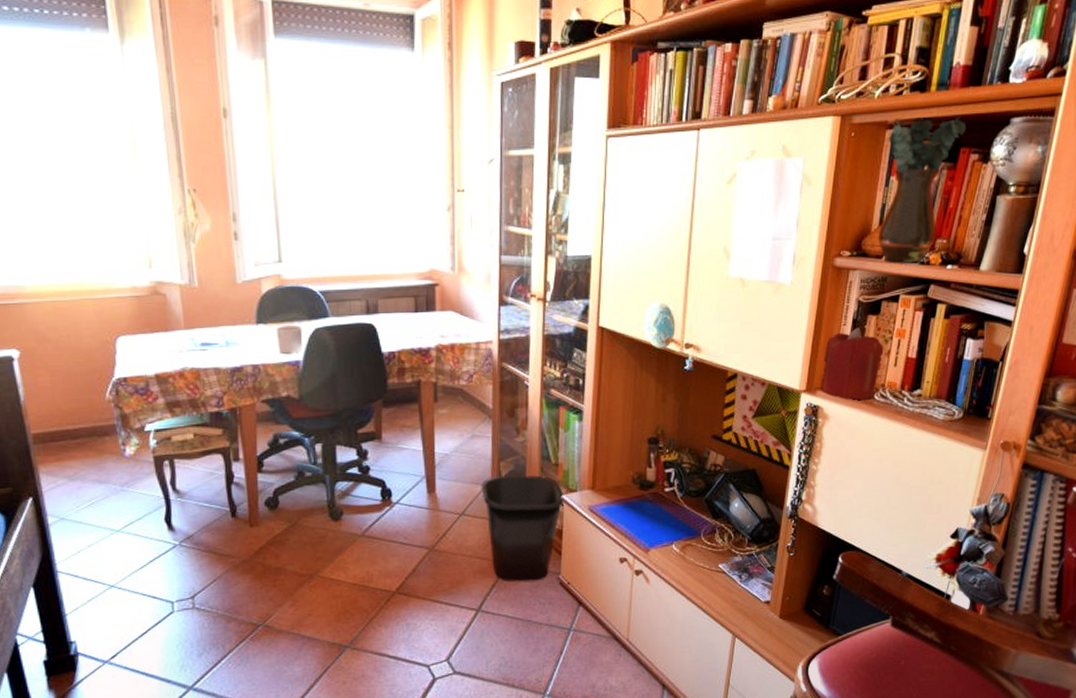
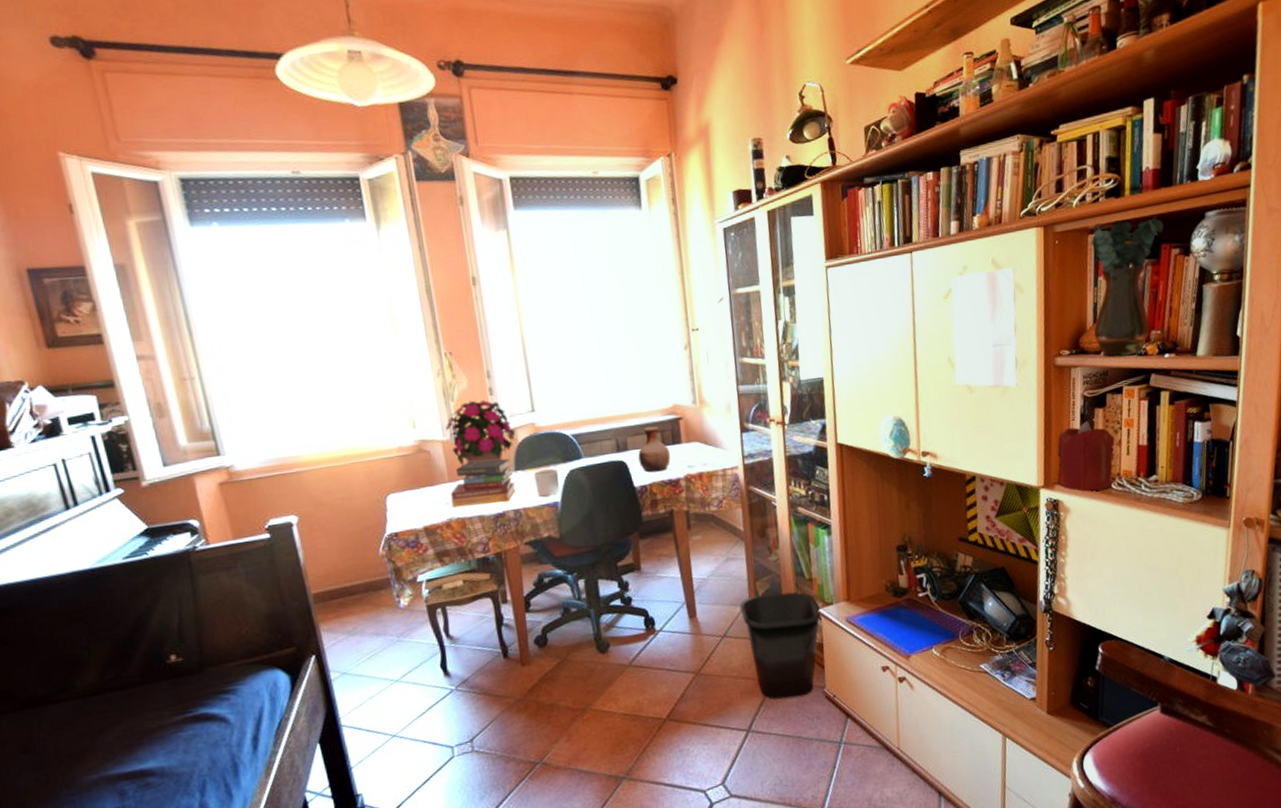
potted flower: none [184,244,260,314] -> present [445,400,517,467]
books: none [185,309,255,357] -> present [451,458,515,508]
vase: none [389,291,422,339] -> present [638,426,670,472]

